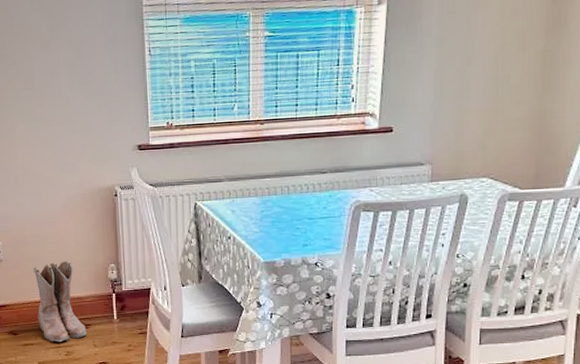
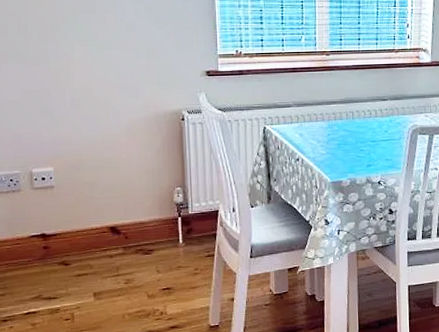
boots: present [34,261,87,341] -> none [90,185,149,270]

